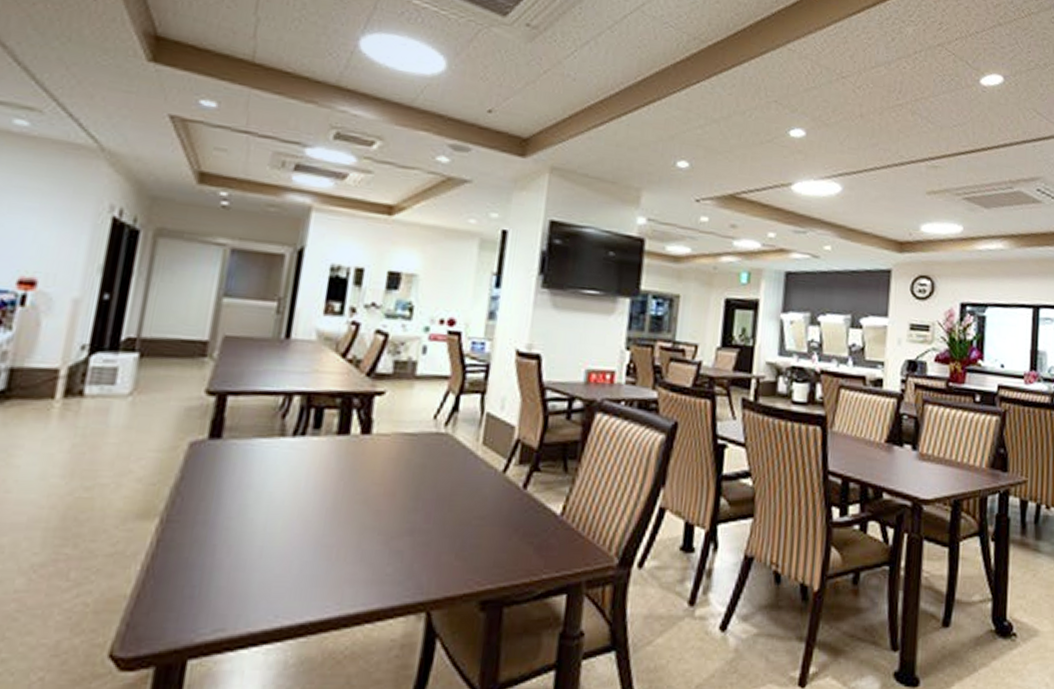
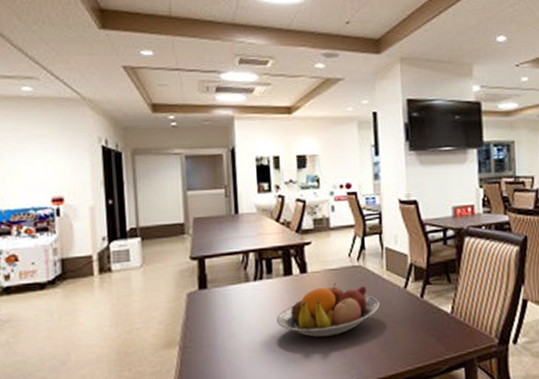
fruit bowl: none [313,453,465,529] -> present [277,283,380,338]

